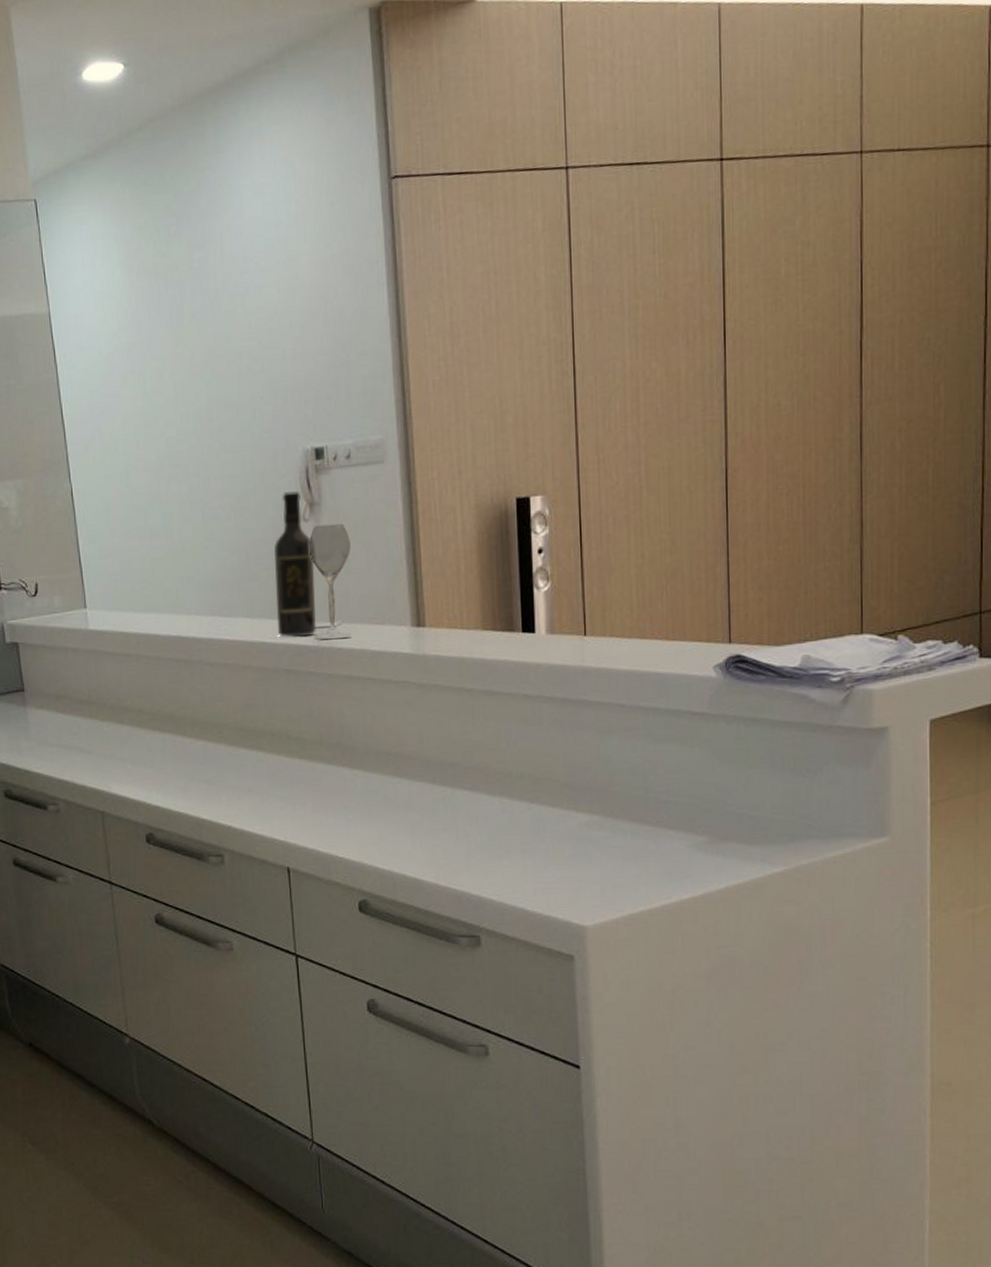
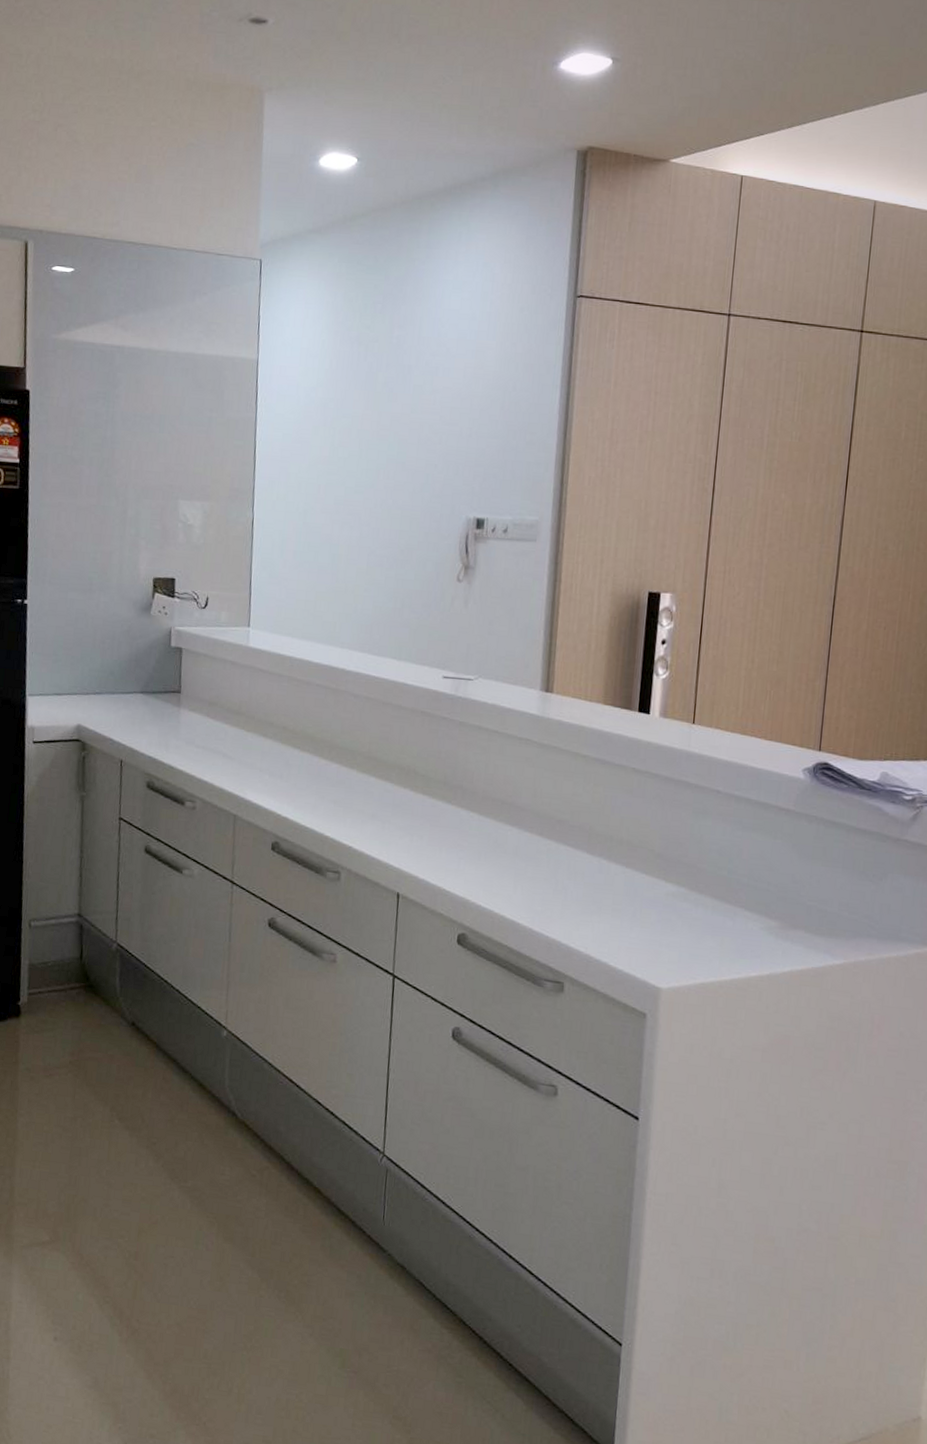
wine bottle: present [273,491,317,638] -> none [419,553,462,685]
wineglass: present [308,523,352,640] -> none [452,587,497,692]

